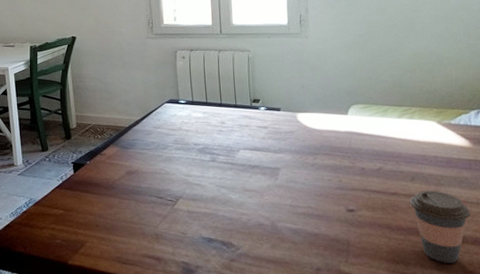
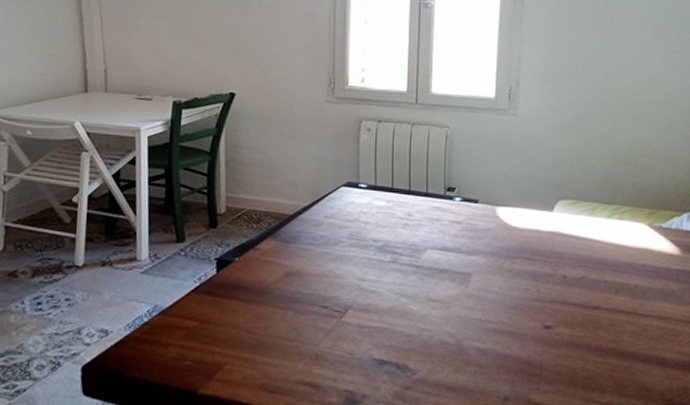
coffee cup: present [409,190,471,263] -> none [611,304,674,390]

